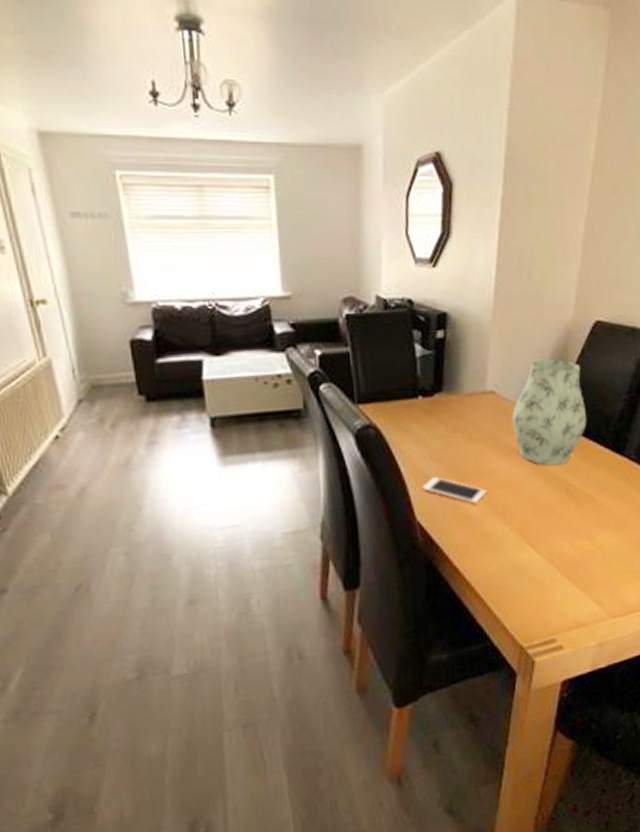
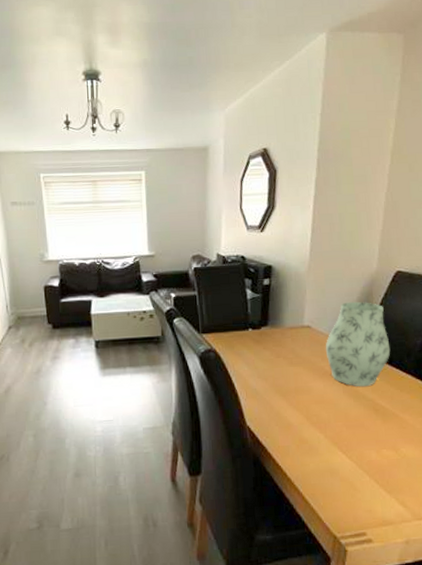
cell phone: present [422,477,487,504] -> none [251,392,304,414]

